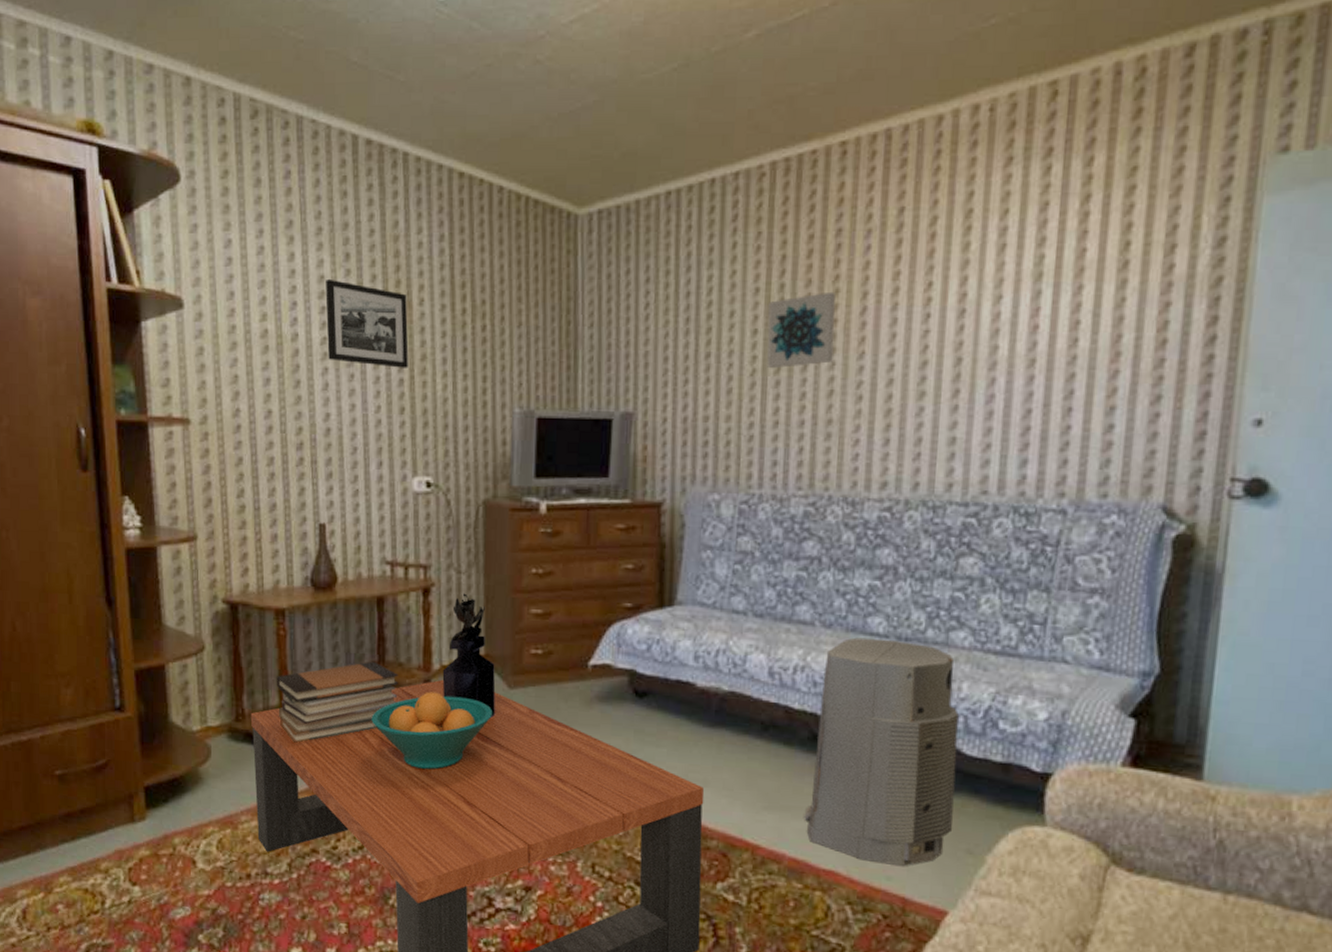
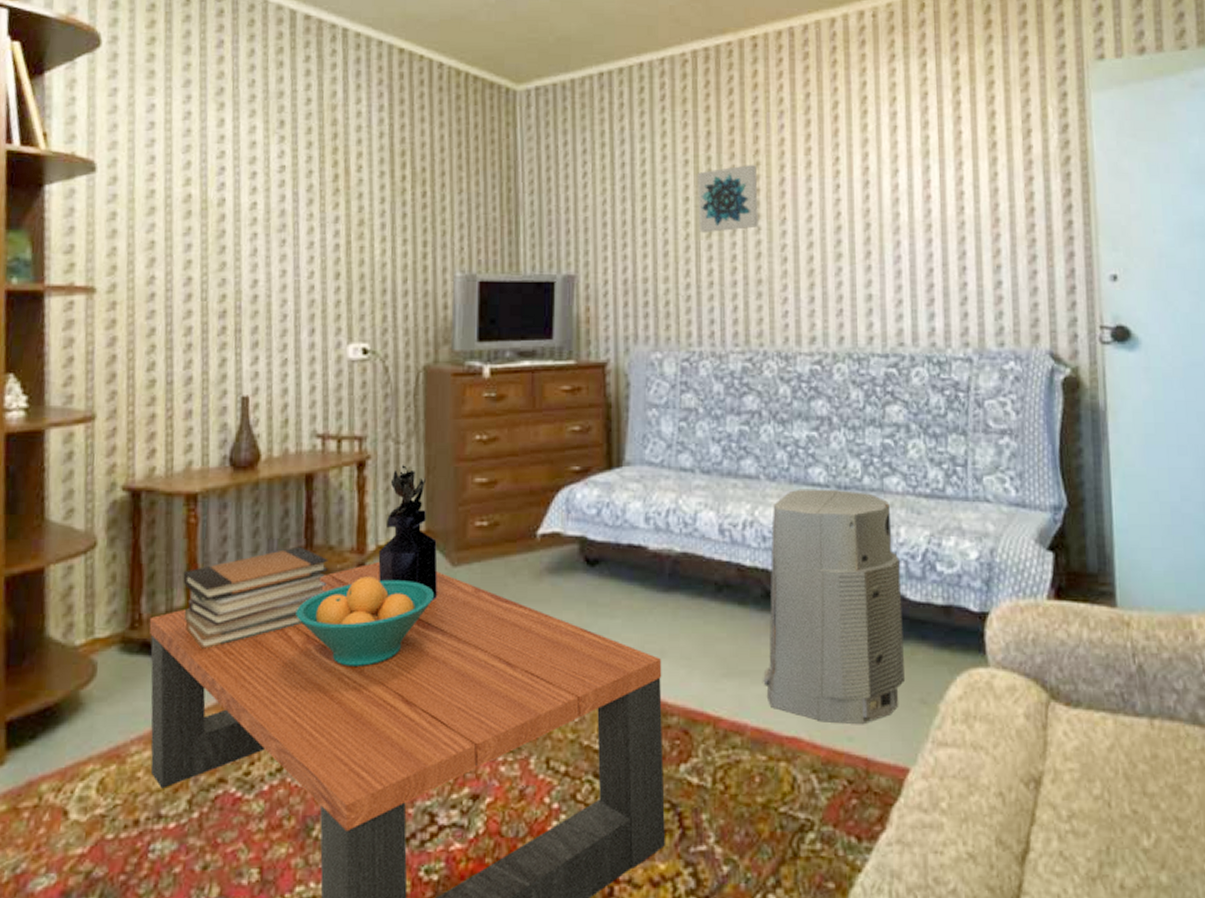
picture frame: present [325,278,409,368] -> none [257,144,346,233]

